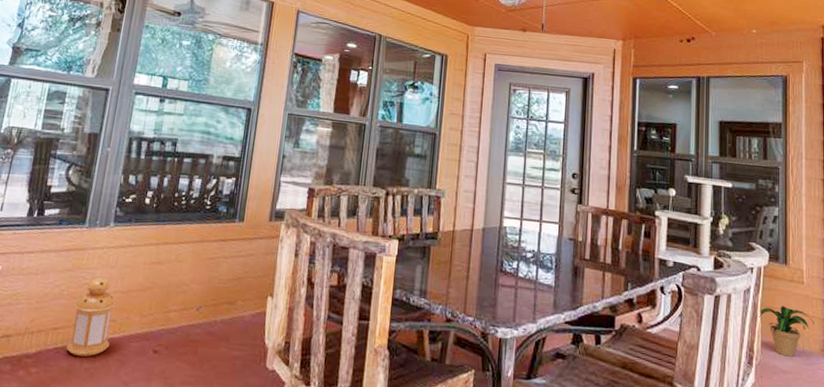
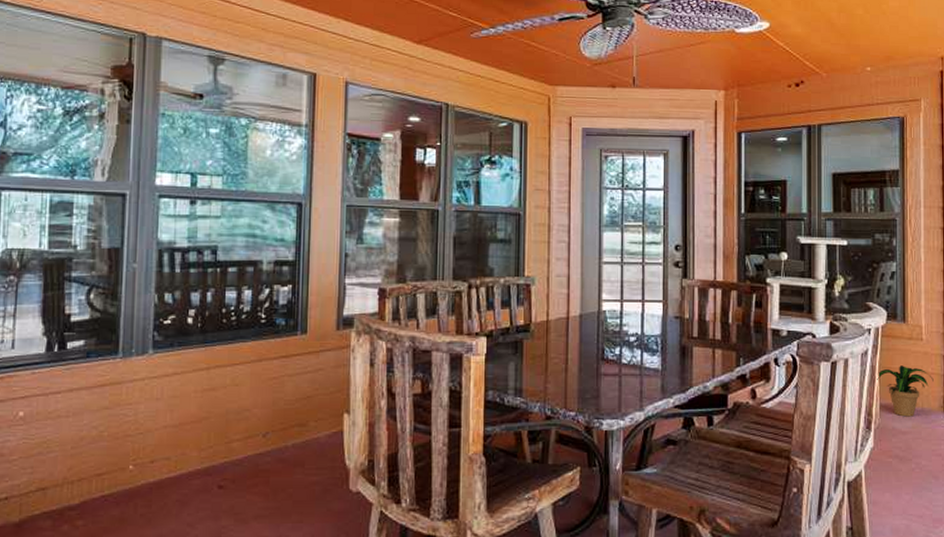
lantern: present [66,277,116,357] -> none [115,412,168,503]

